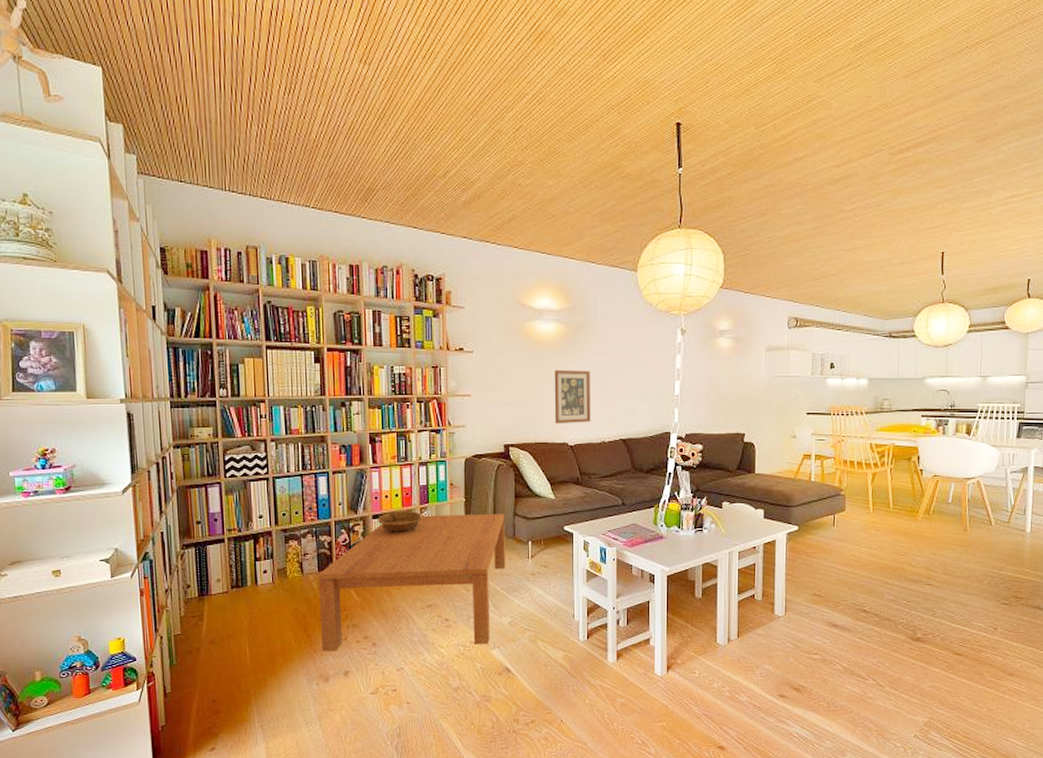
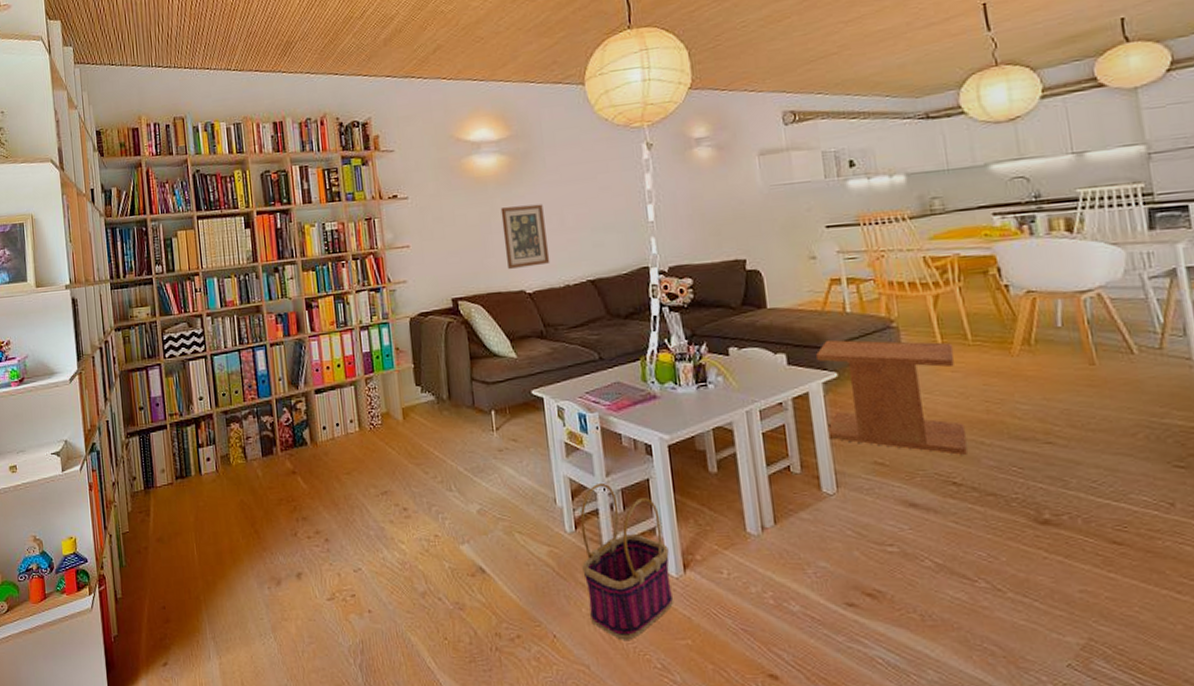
coffee table: present [318,513,505,652] -> none [262,379,467,550]
decorative bowl: present [377,510,422,533] -> none [319,382,368,409]
basket: none [589,603,657,723] -> present [580,482,674,640]
side table: none [784,502,880,591] -> present [816,340,967,455]

